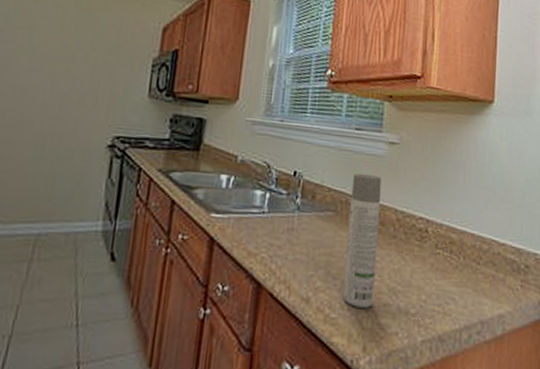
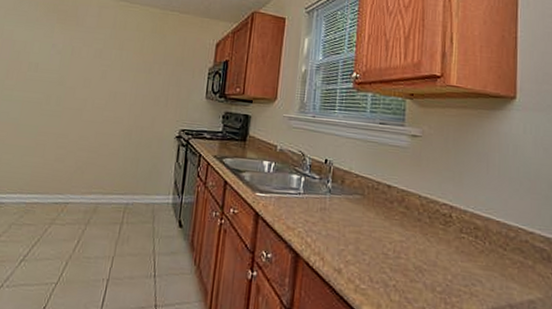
spray bottle: present [342,173,382,308] -> none [371,162,405,283]

